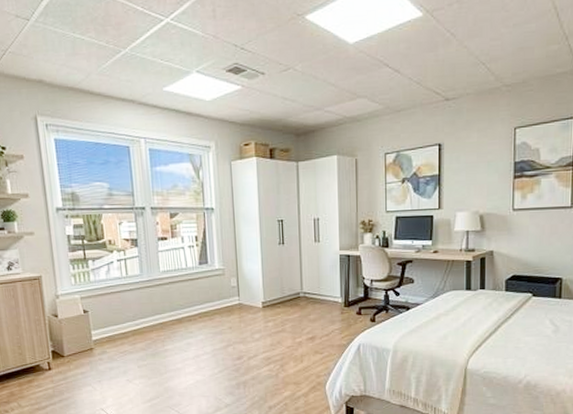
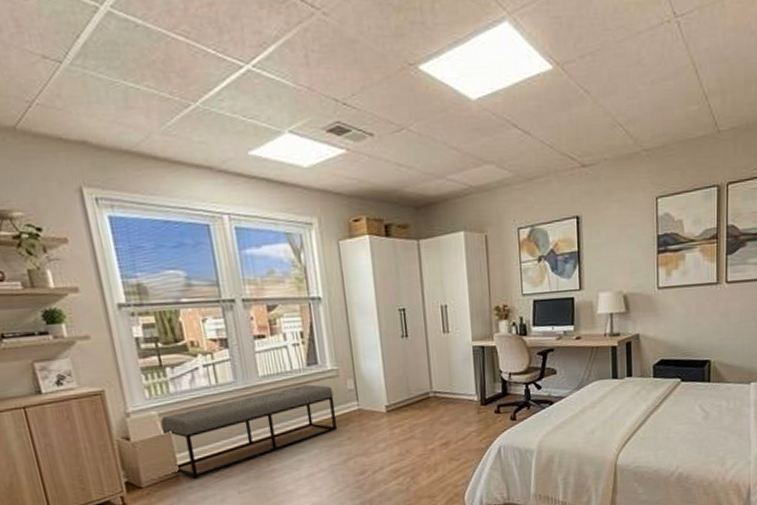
bench: none [81,280,221,352] -> present [160,384,338,479]

